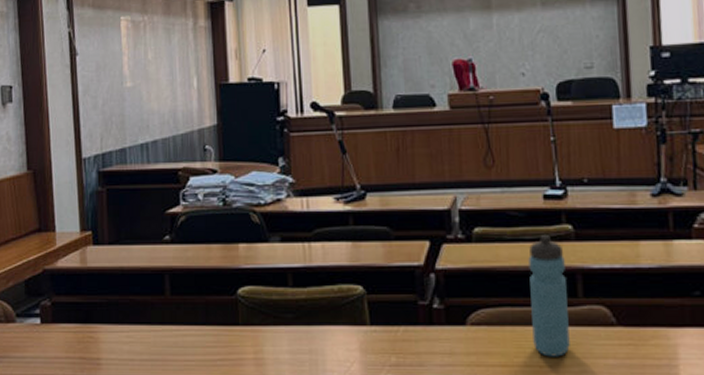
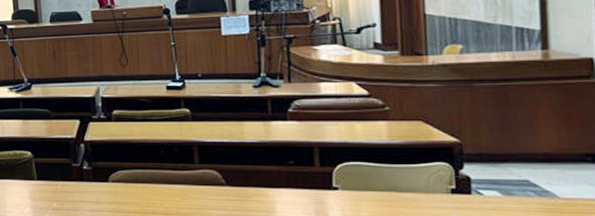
water bottle: present [528,235,570,357] -> none [155,116,189,208]

